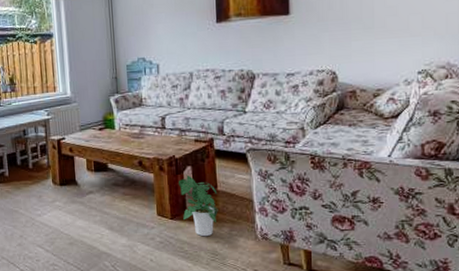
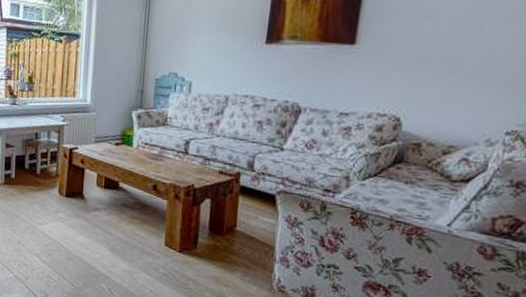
potted plant: present [179,176,218,237] -> none [192,209,236,278]

